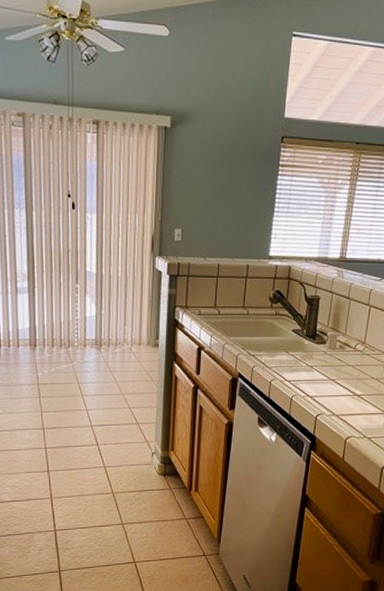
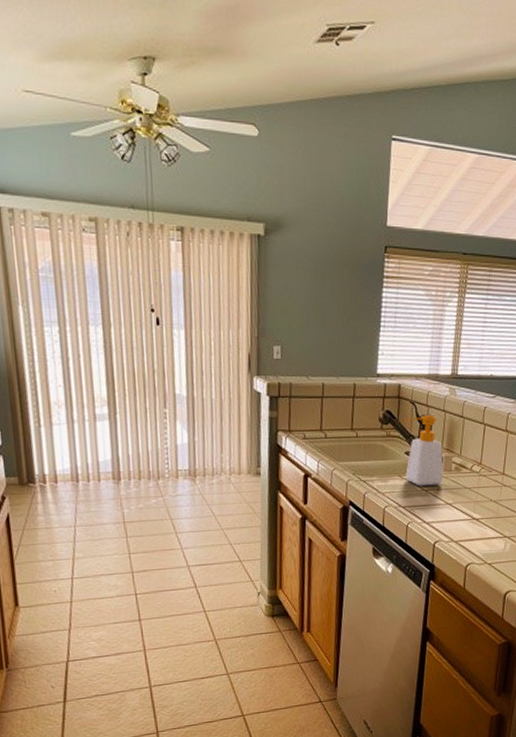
soap bottle: none [292,296,329,362] -> present [403,415,443,486]

